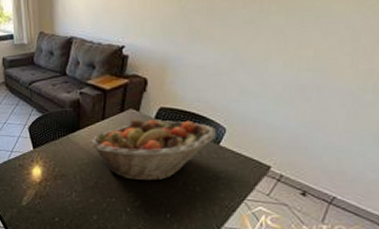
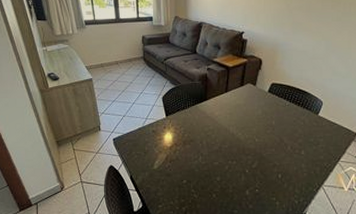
fruit basket: present [89,119,216,181] -> none [214,92,315,146]

